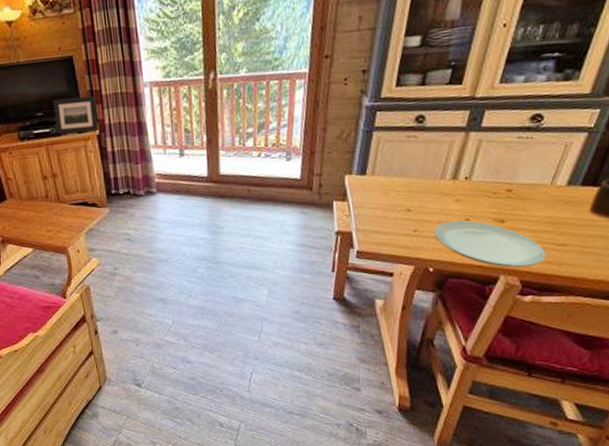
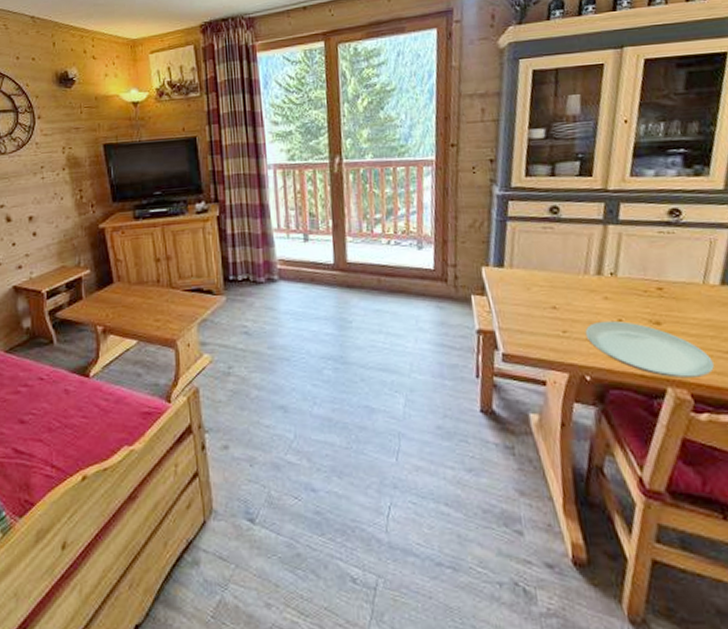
picture frame: present [53,96,99,135] -> none [172,176,219,214]

